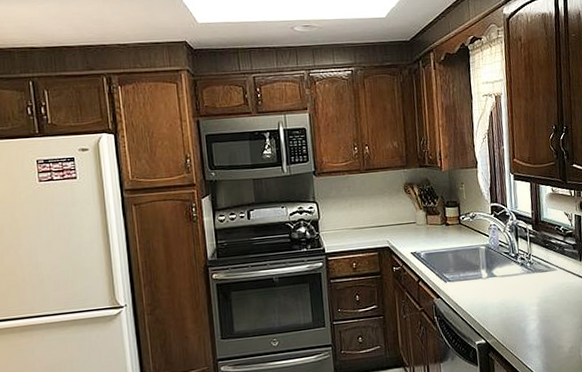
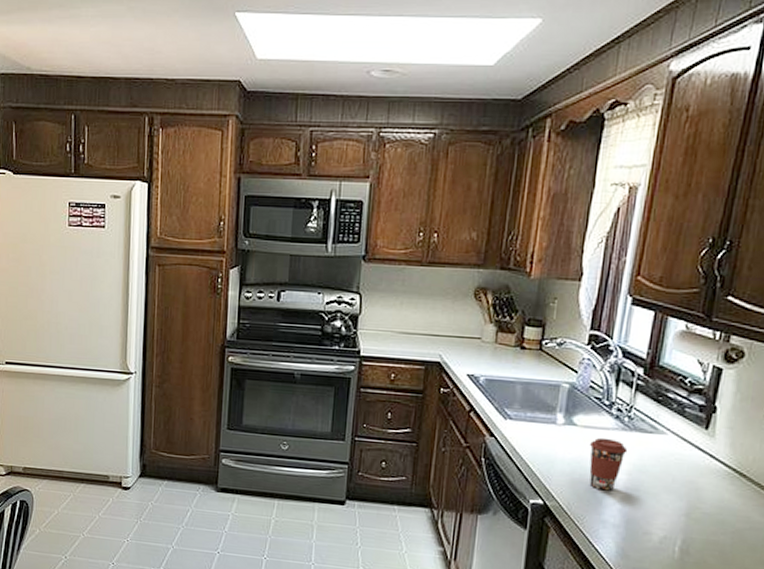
coffee cup: none [508,281,534,322] -> present [589,437,628,491]

